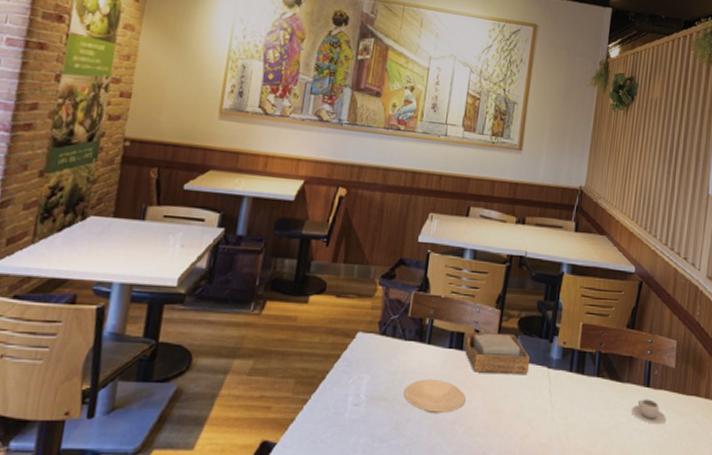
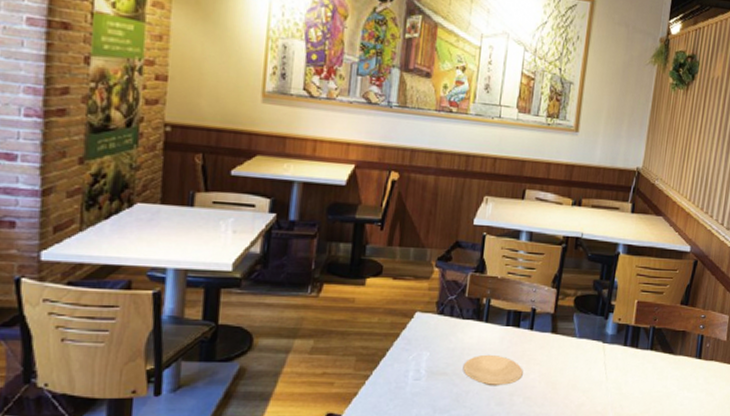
napkin holder: present [463,331,530,375] -> none [520,310,586,350]
teacup: present [632,399,667,425] -> none [683,369,717,392]

